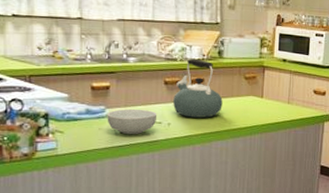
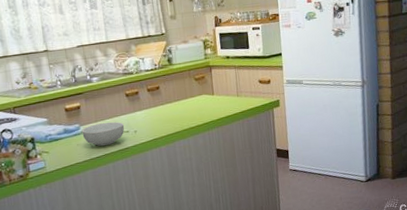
kettle: present [173,59,223,118] -> none [135,69,179,123]

